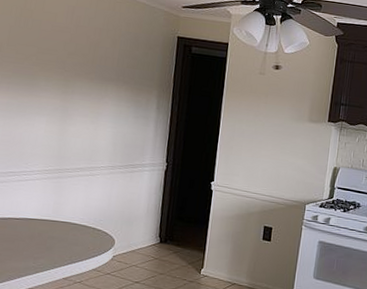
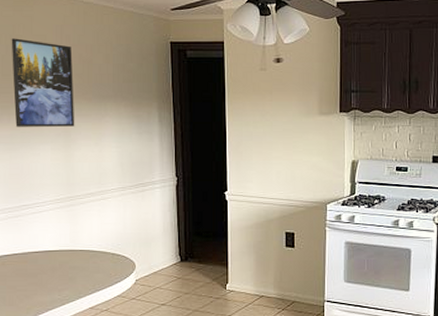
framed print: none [13,11,81,103] -> present [11,38,75,127]

